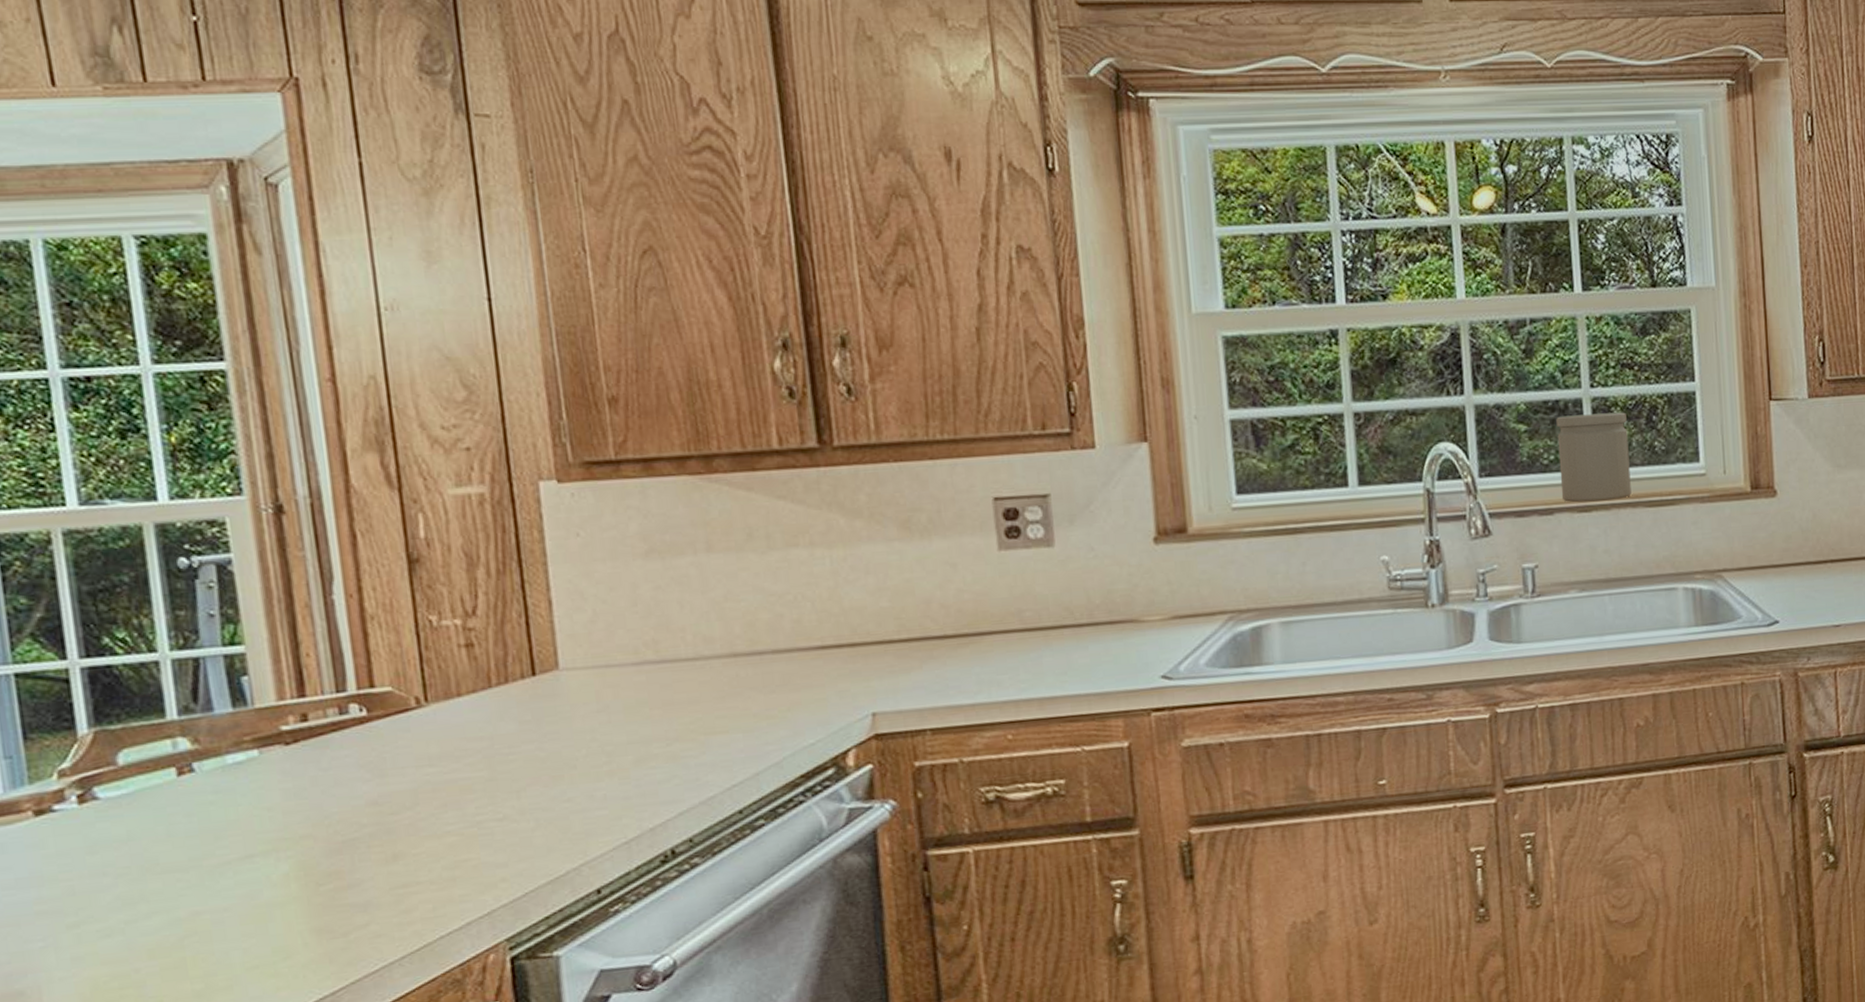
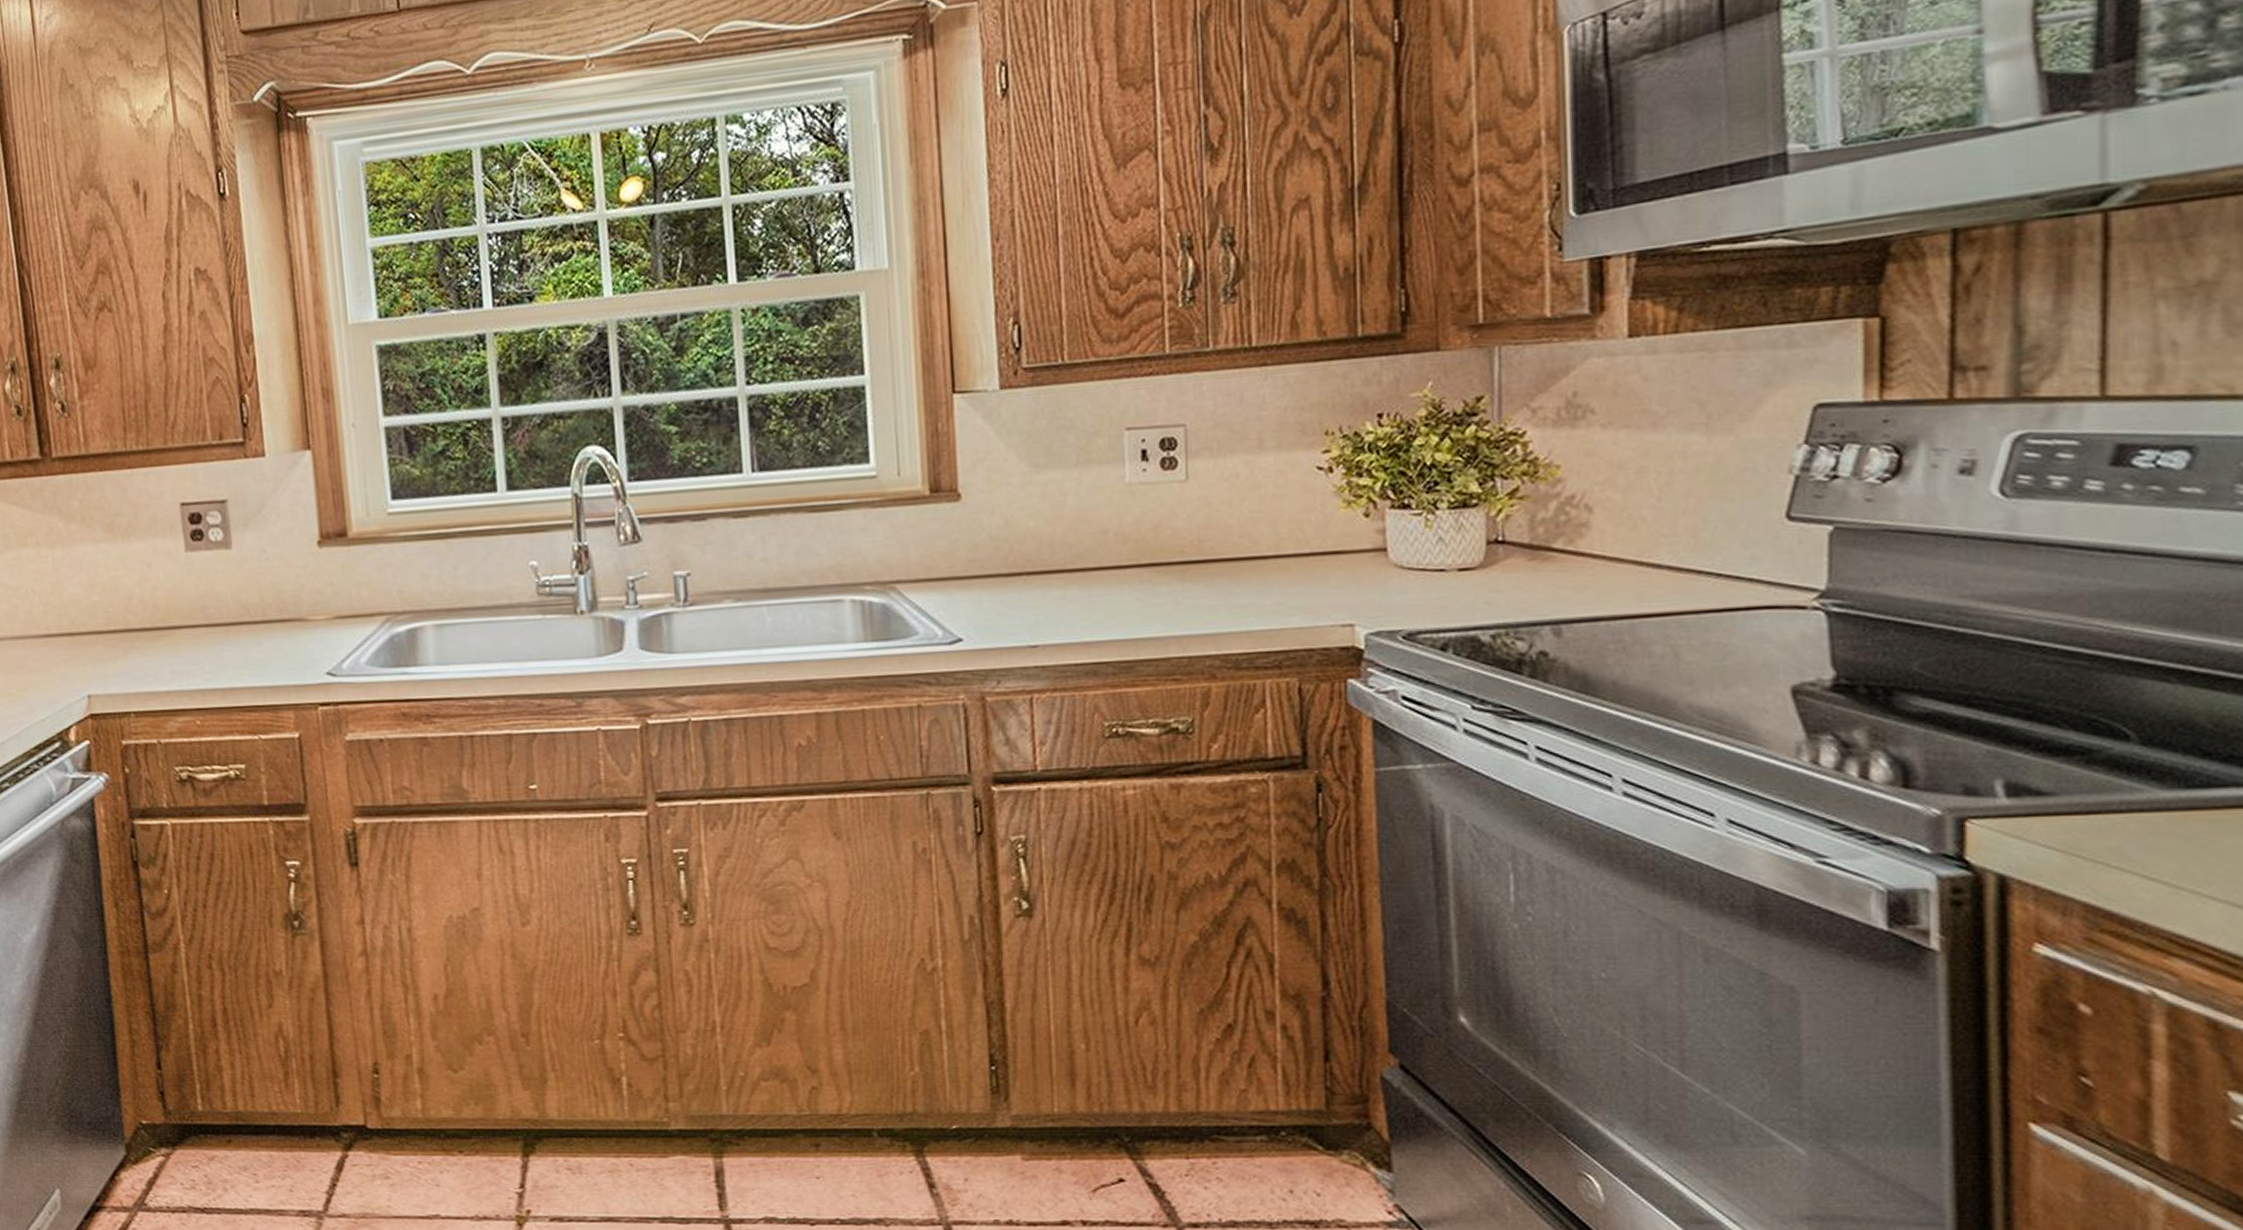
jar: present [1556,412,1632,503] -> none [709,410,792,508]

